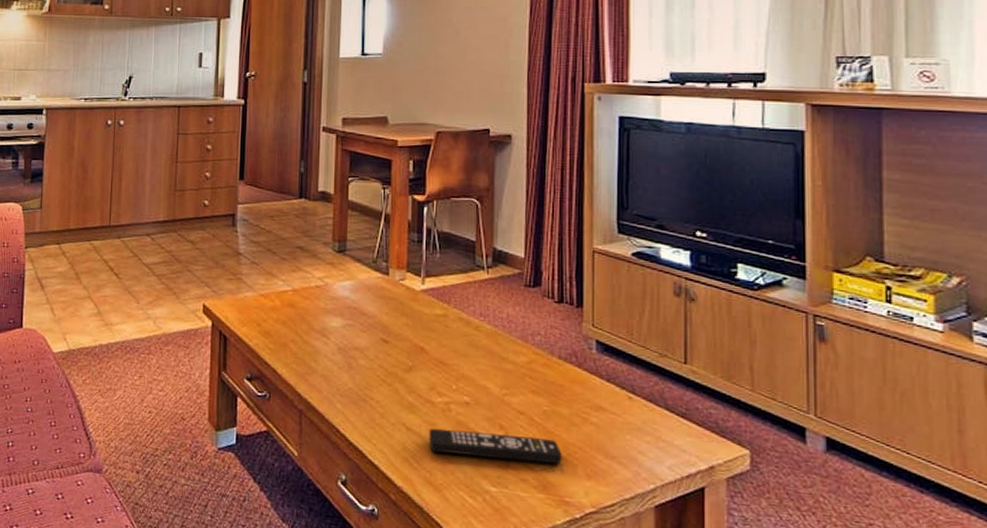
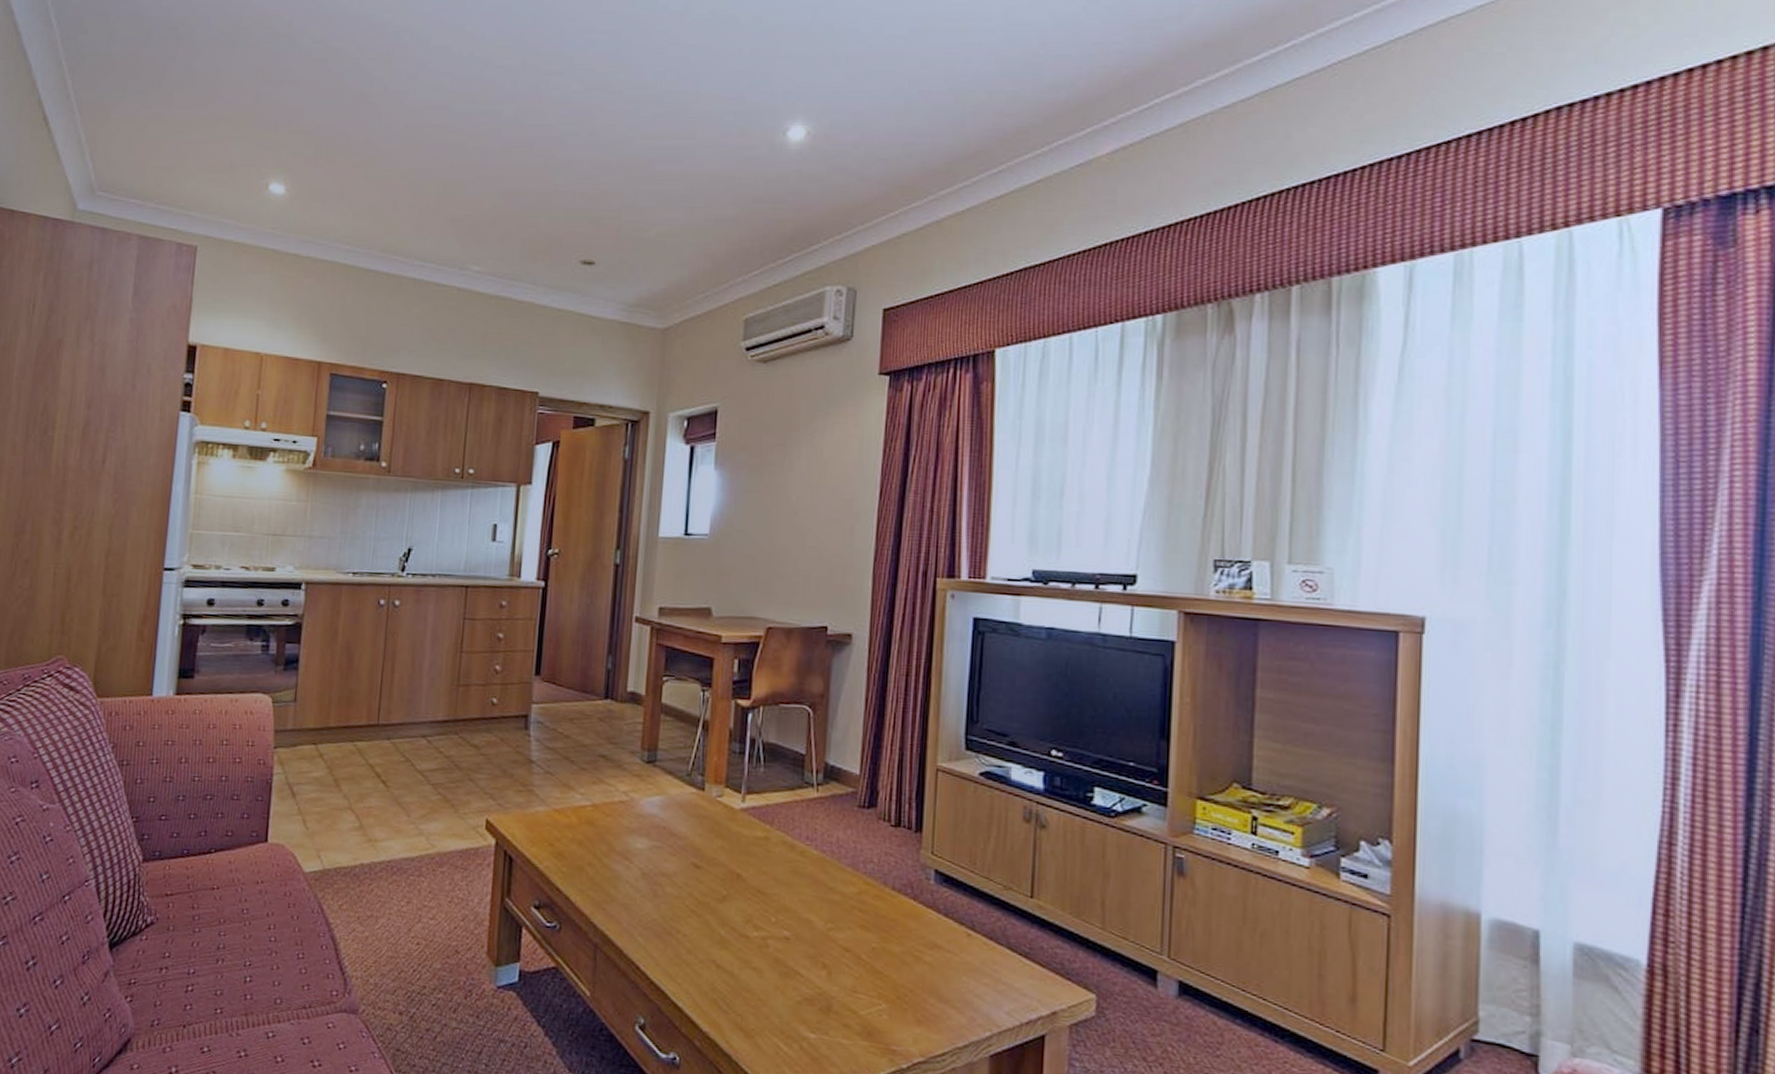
remote control: present [429,428,562,465] -> none [741,966,891,1009]

